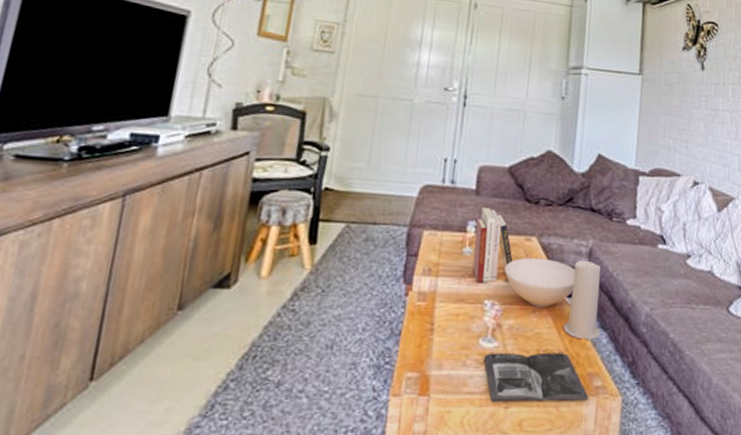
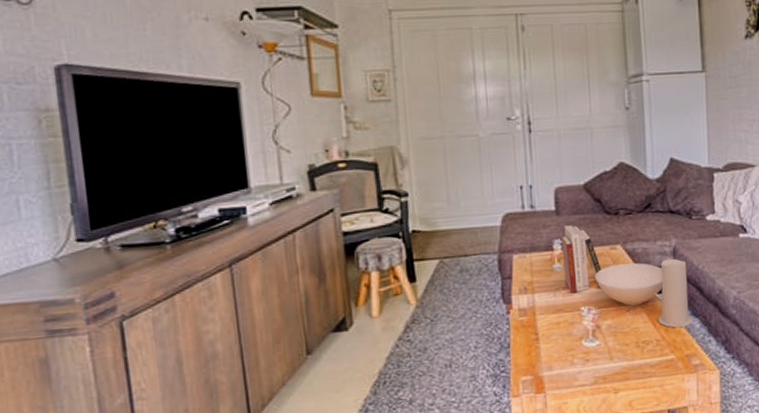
magazine: present [484,352,589,402] -> none [589,341,689,390]

